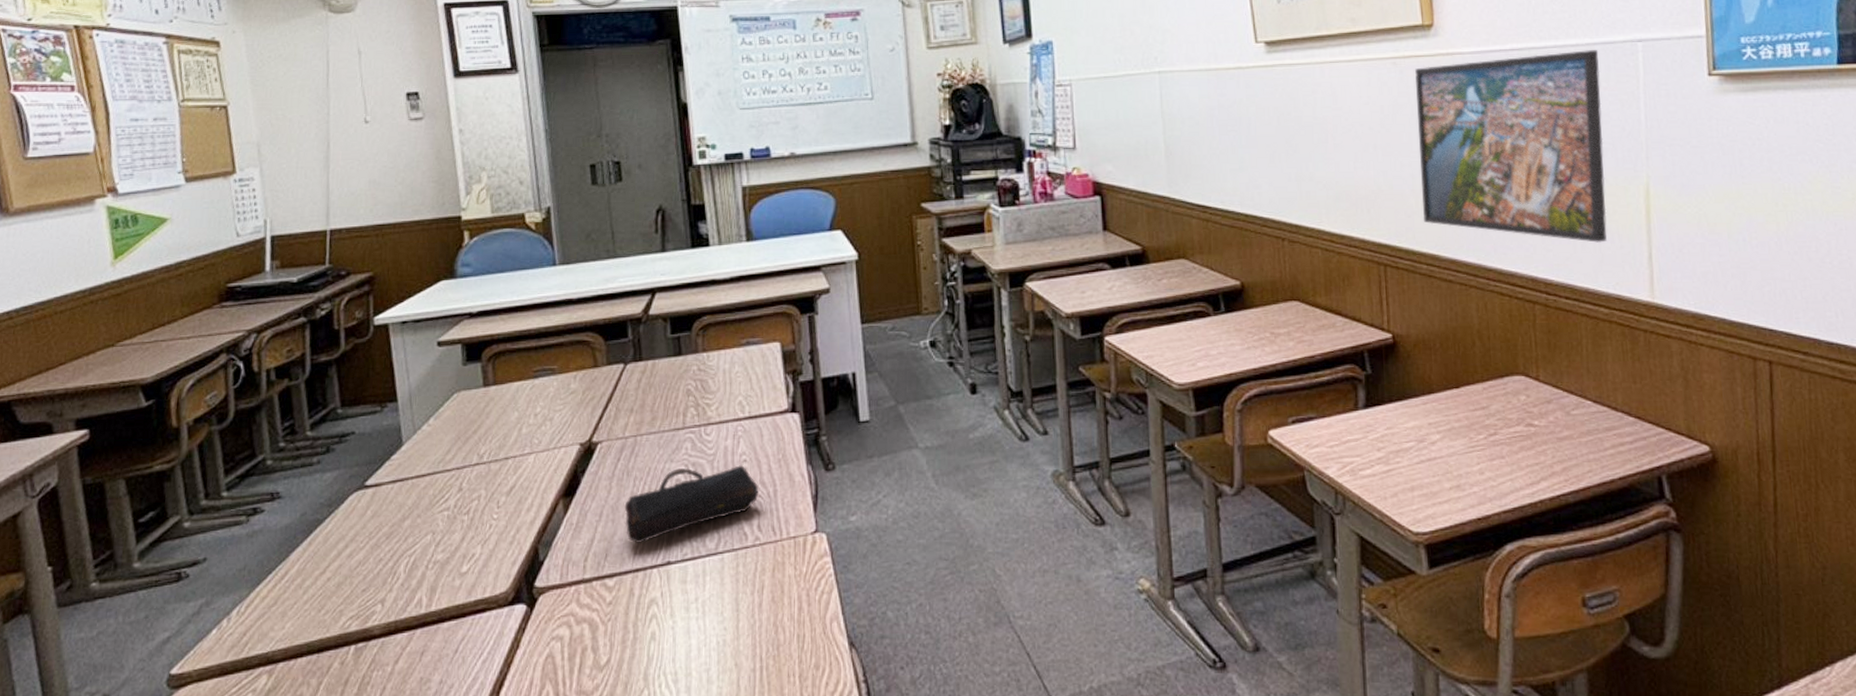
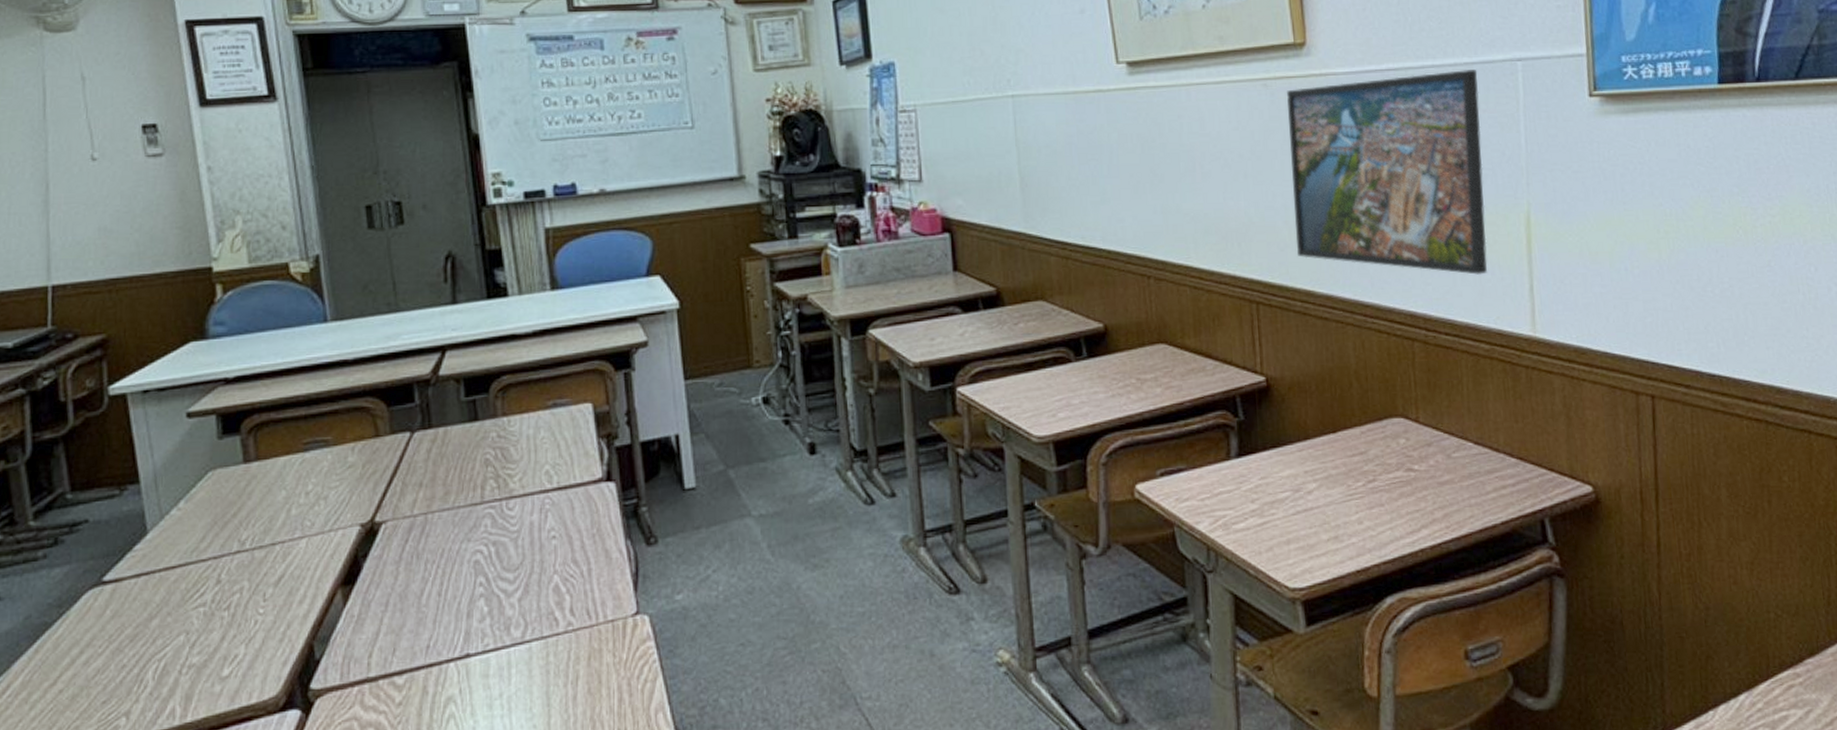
pencil case: present [624,465,759,544] -> none [414,542,571,636]

